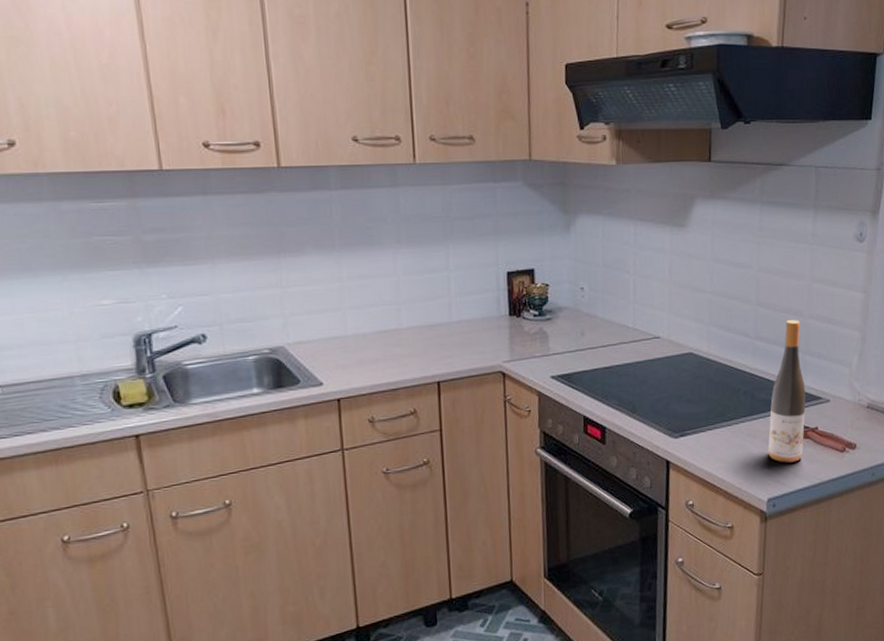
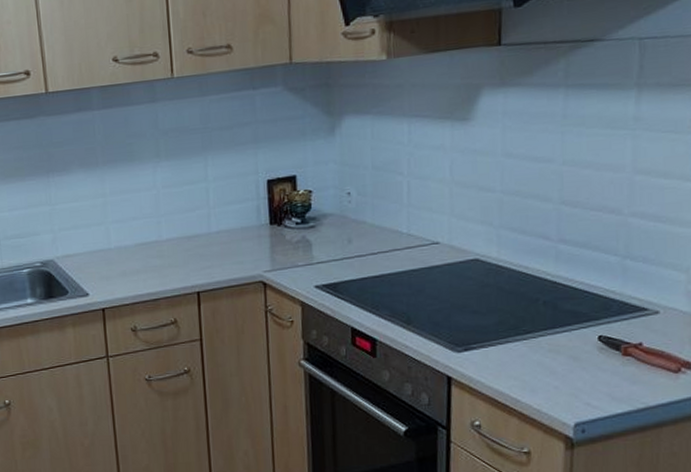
wine bottle: present [768,320,806,463] -> none [575,218,626,383]

